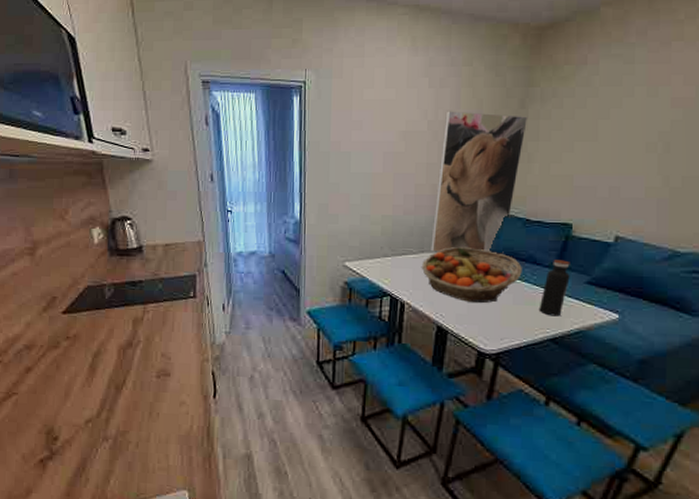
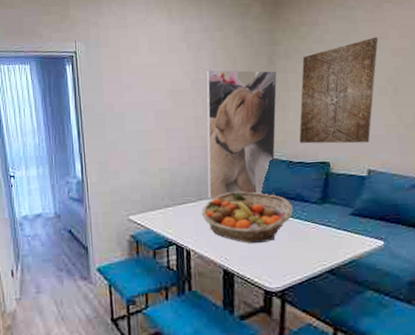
water bottle: present [539,260,570,317] -> none [313,195,336,249]
wall art: none [541,82,657,206] -> present [299,37,379,144]

